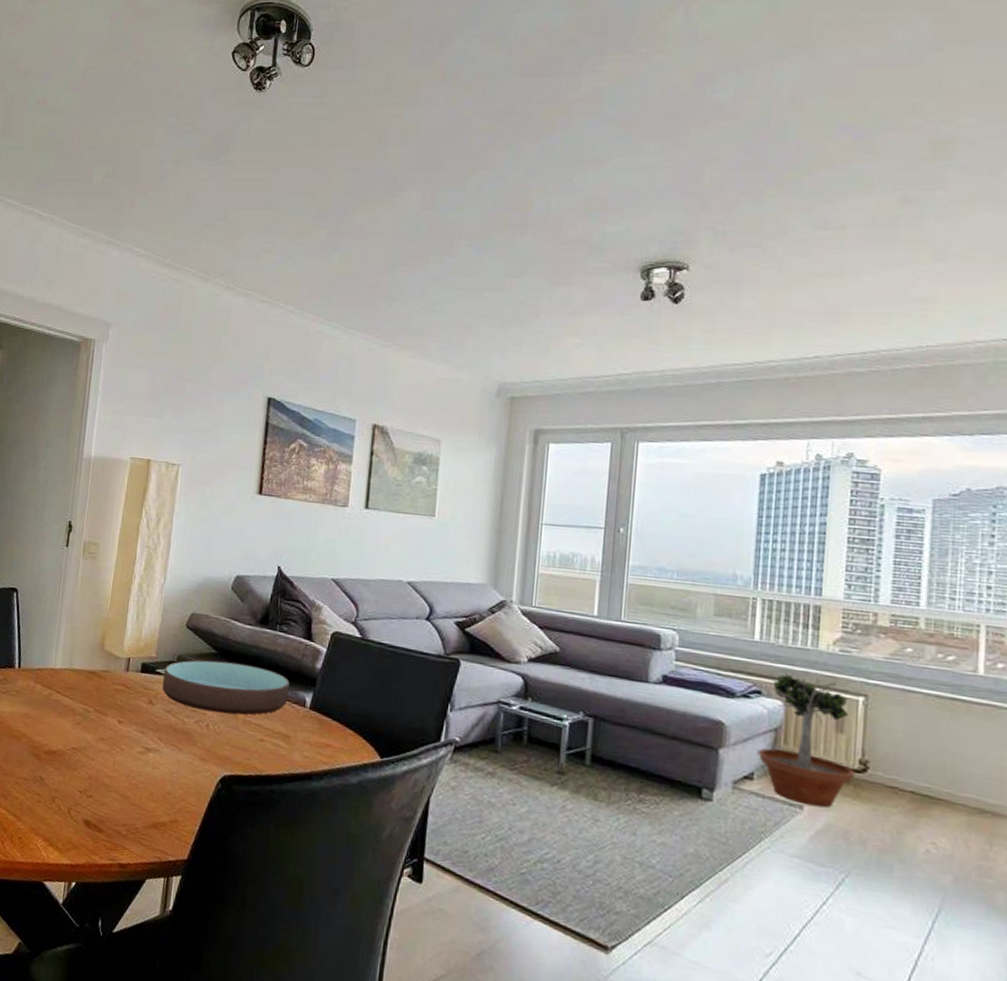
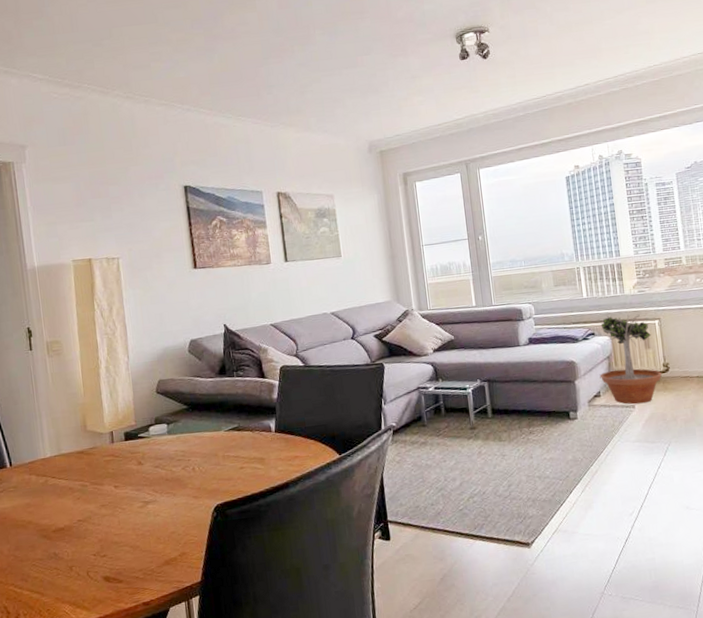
bowl: present [162,659,290,715] -> none [145,409,256,458]

